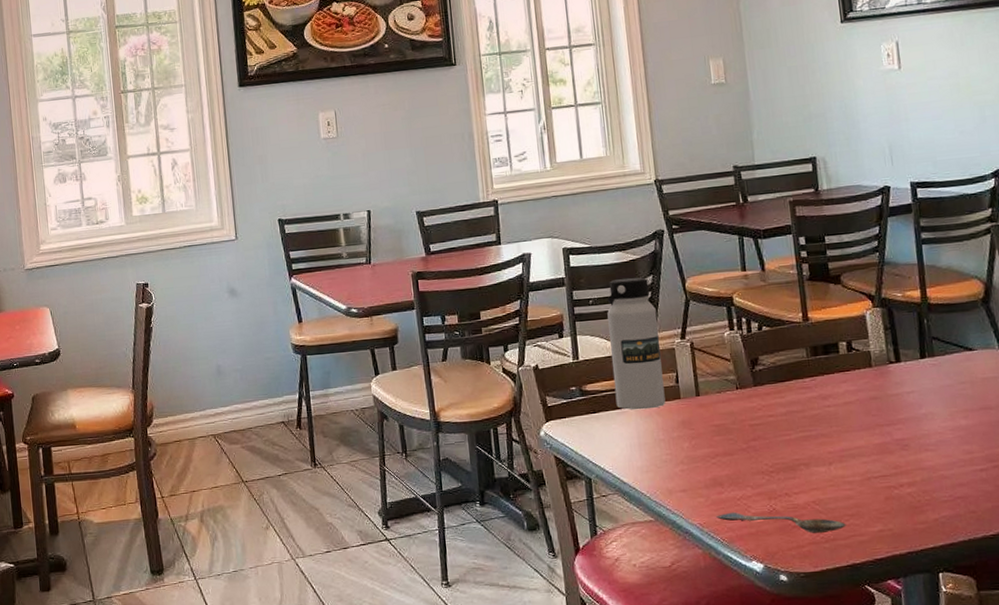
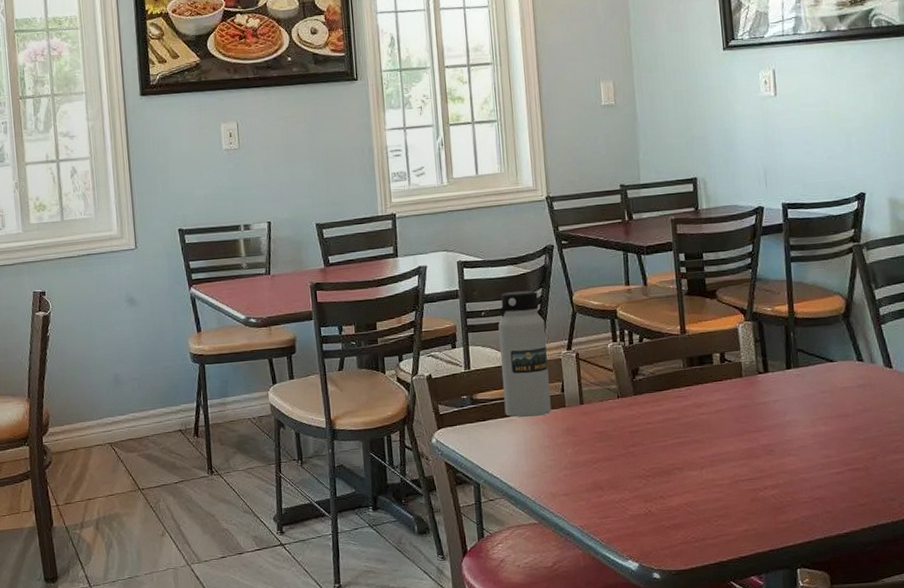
spoon: present [716,511,846,534] -> none [596,514,715,534]

